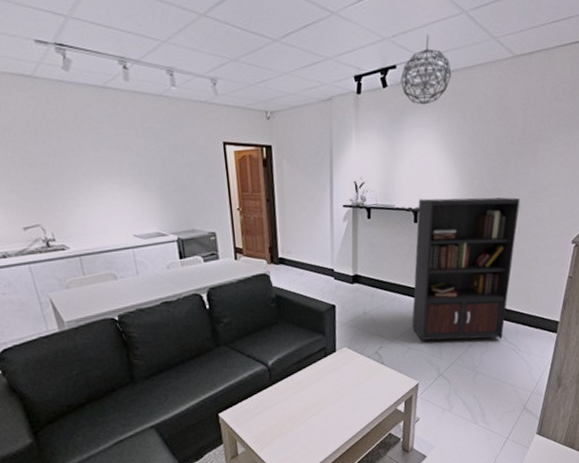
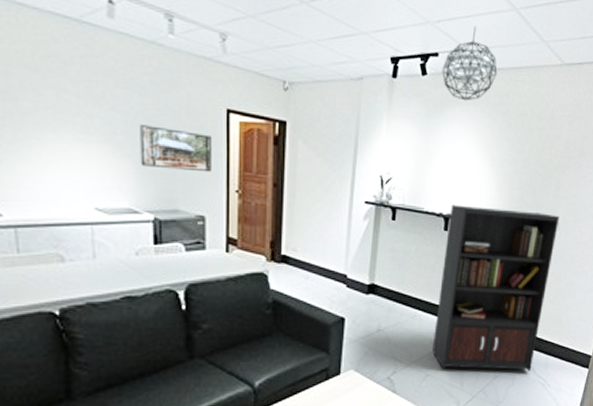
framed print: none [158,164,217,198] -> present [140,125,211,173]

